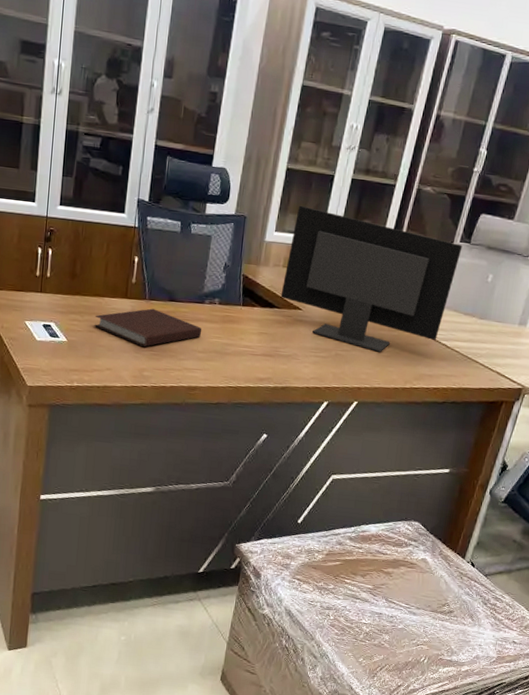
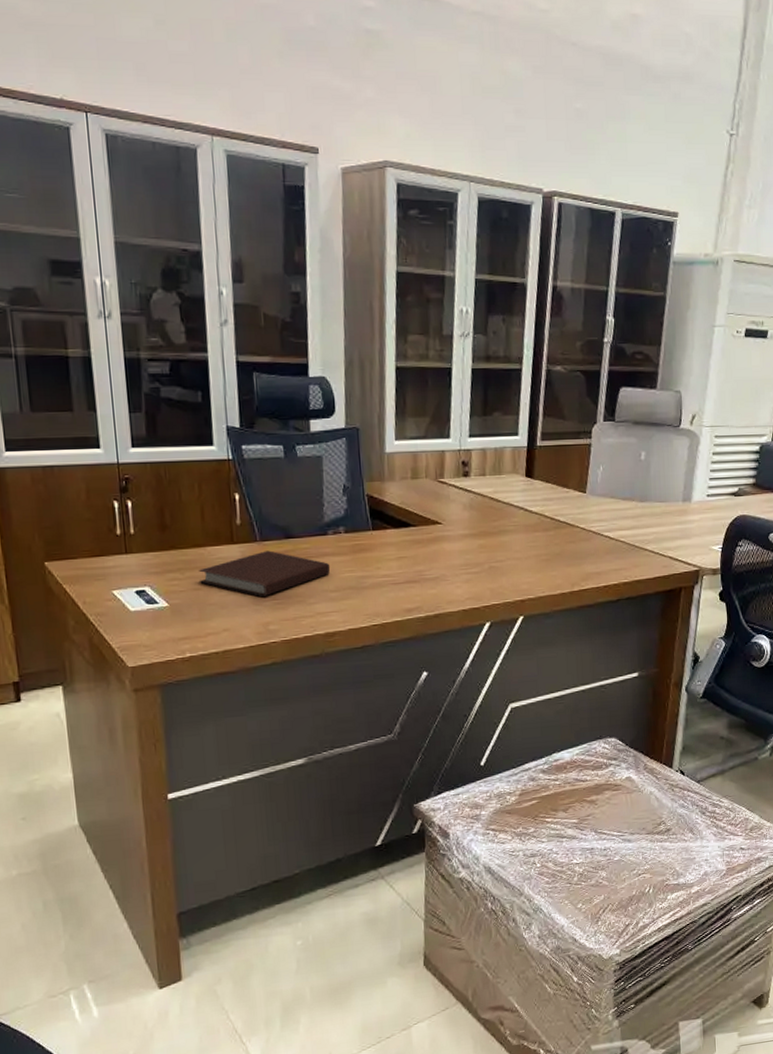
computer monitor: present [280,205,463,352] -> none [414,406,607,557]

